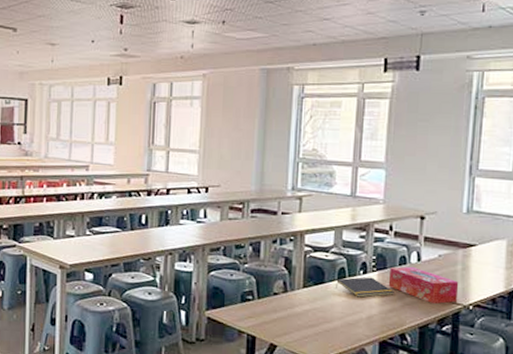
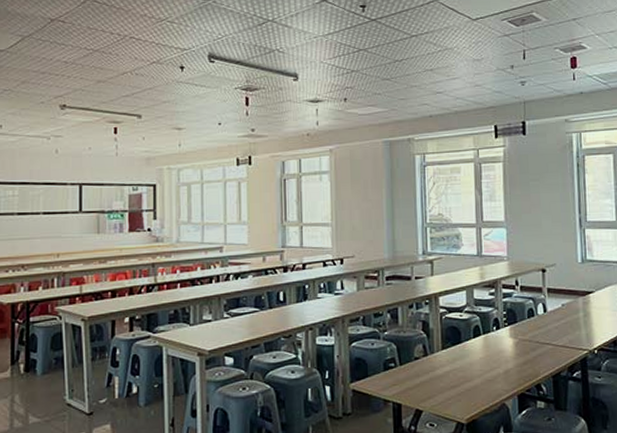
notepad: present [336,277,394,298] -> none [472,332,527,353]
tissue box: present [388,267,459,304] -> none [520,319,583,351]

